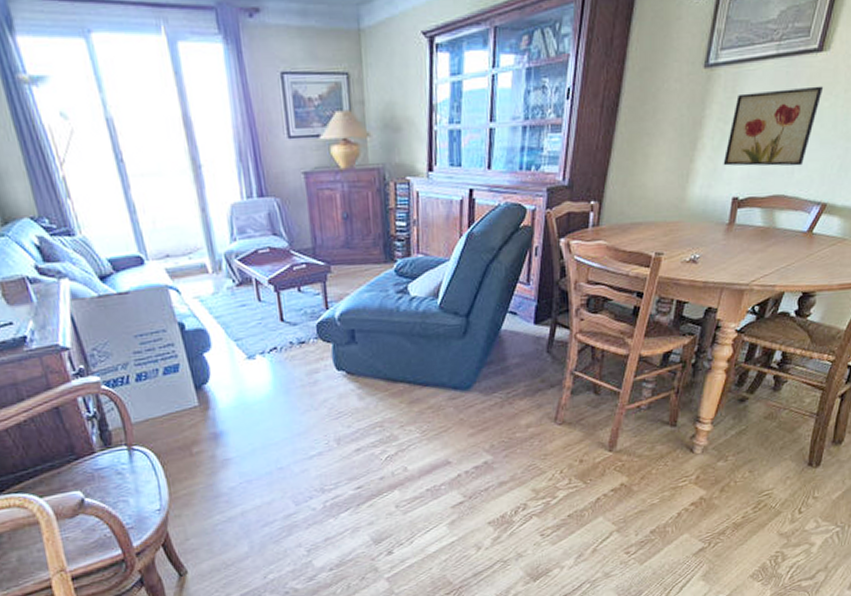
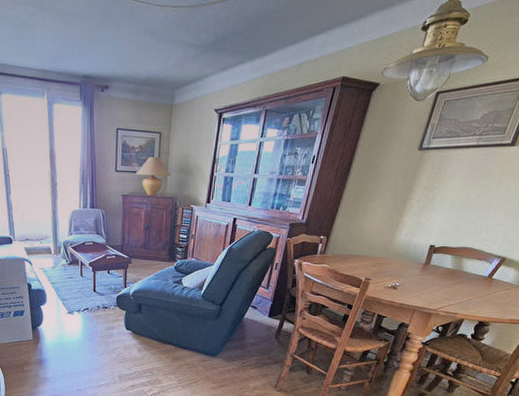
wall art: present [723,86,824,166] -> none [425,170,513,228]

